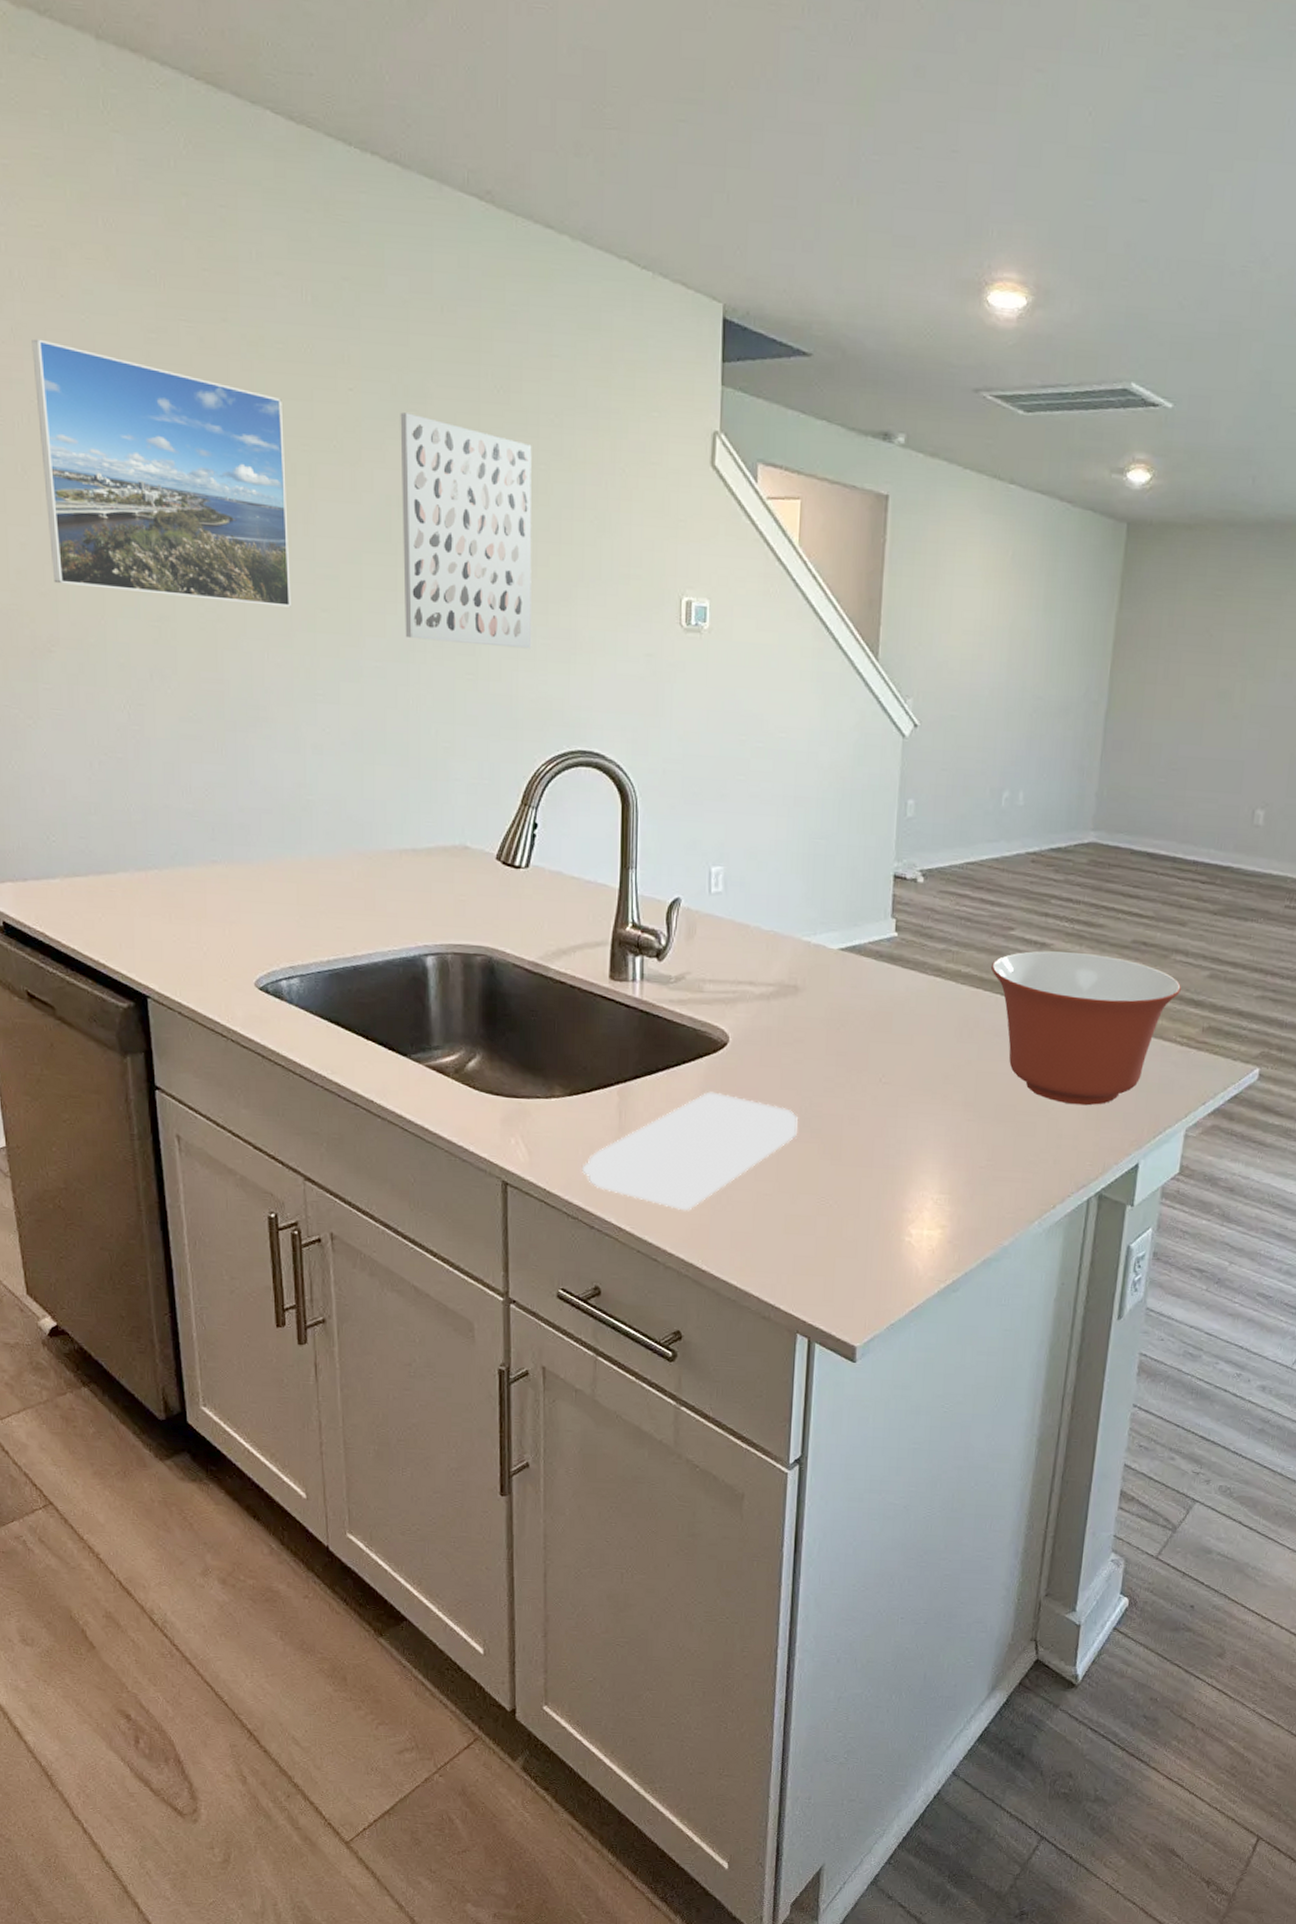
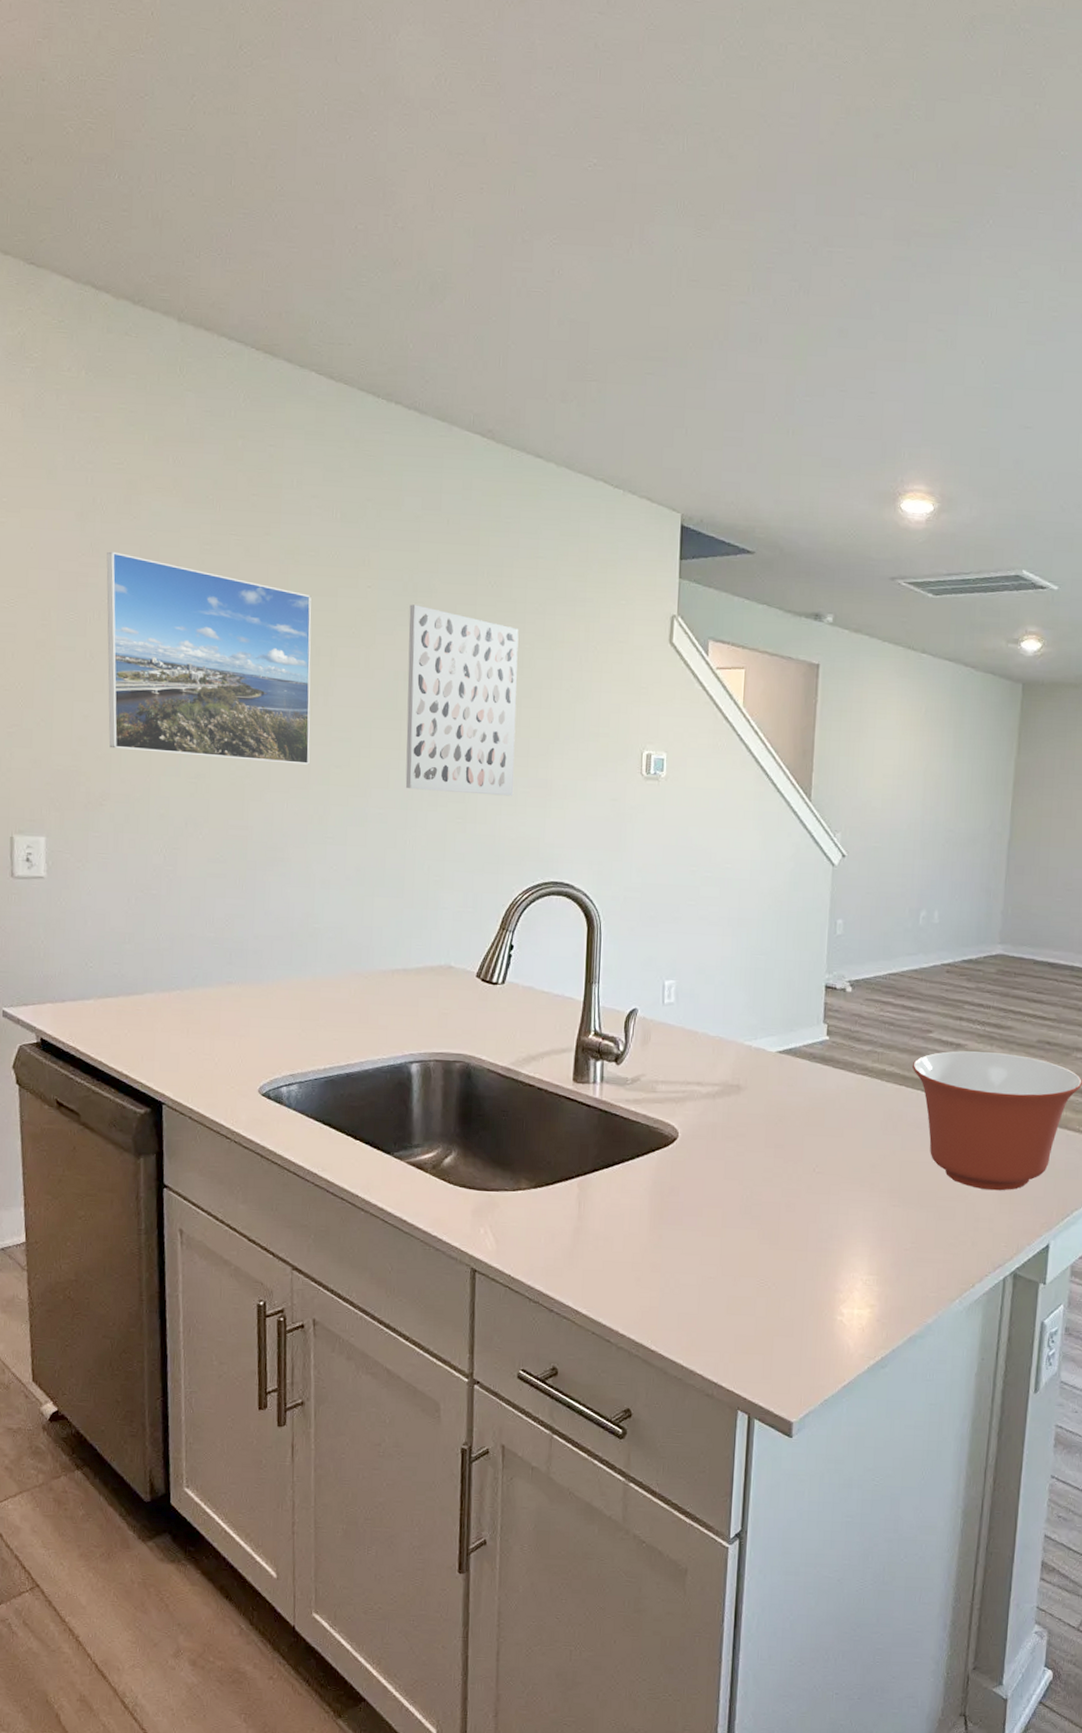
wireless charger: present [581,1091,798,1212] -> none [543,1182,740,1295]

